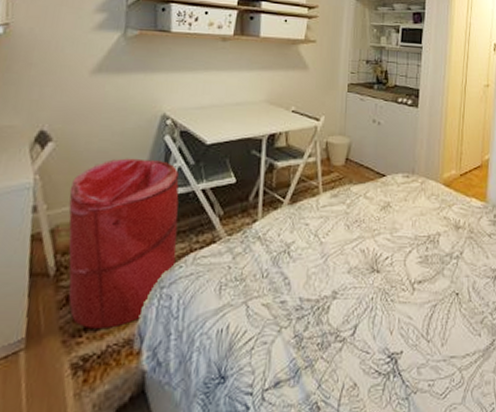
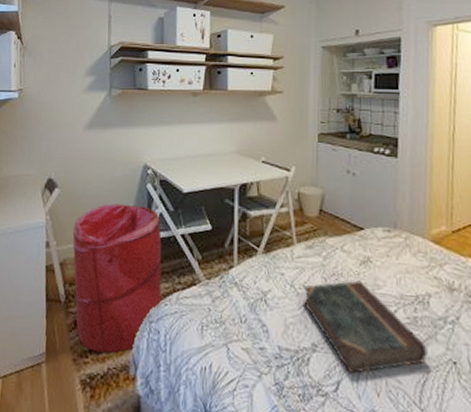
book: none [325,225,435,317] -> present [302,280,428,374]

